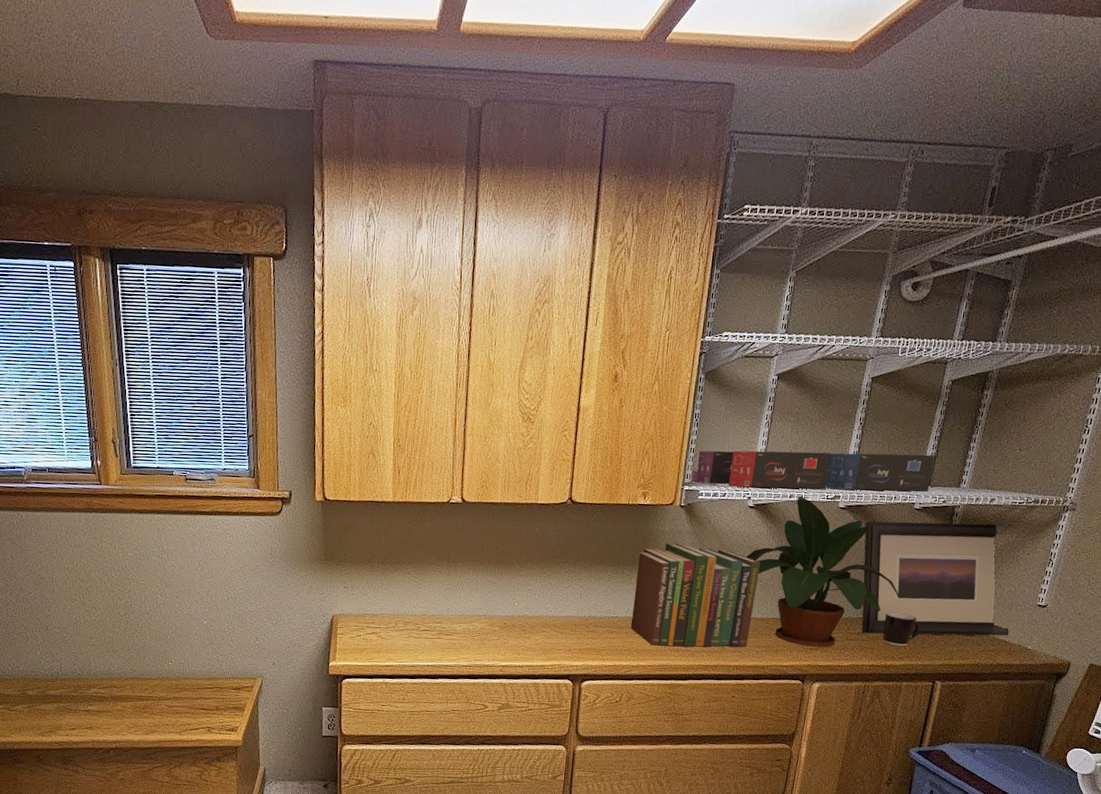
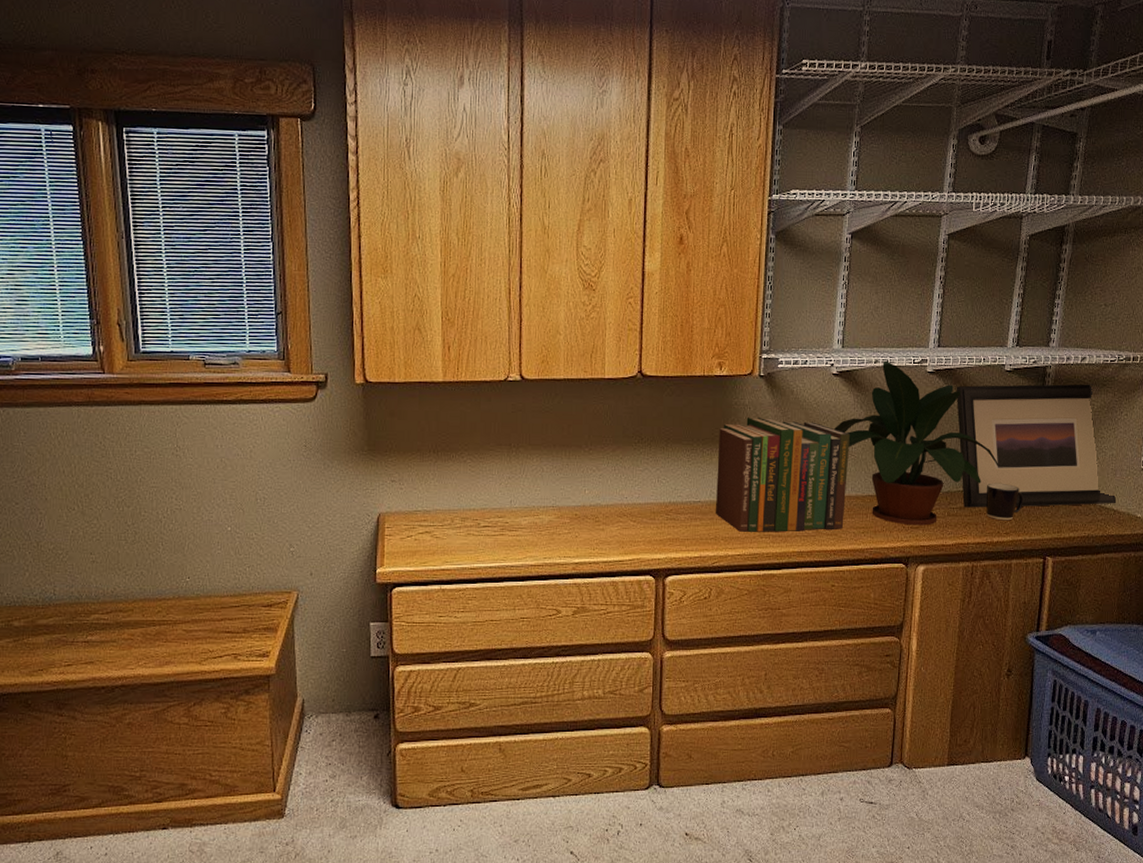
box set: present [692,450,936,492] -> none [770,313,1021,355]

